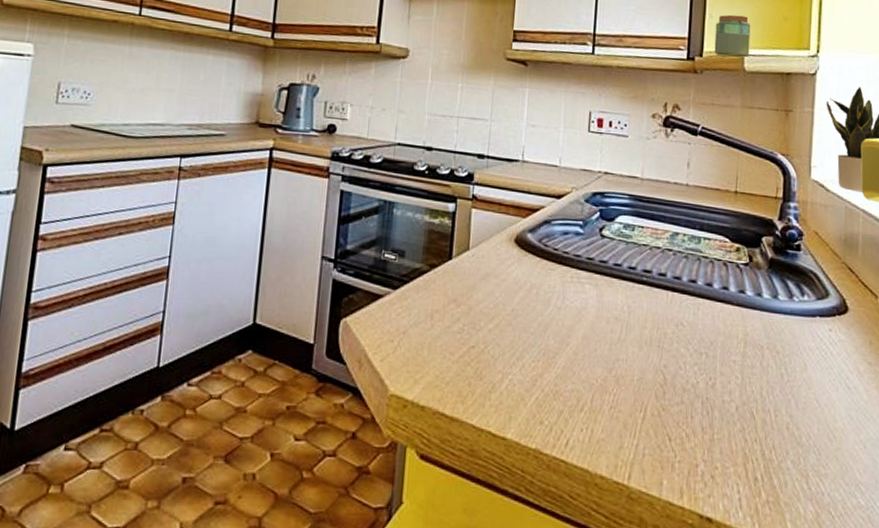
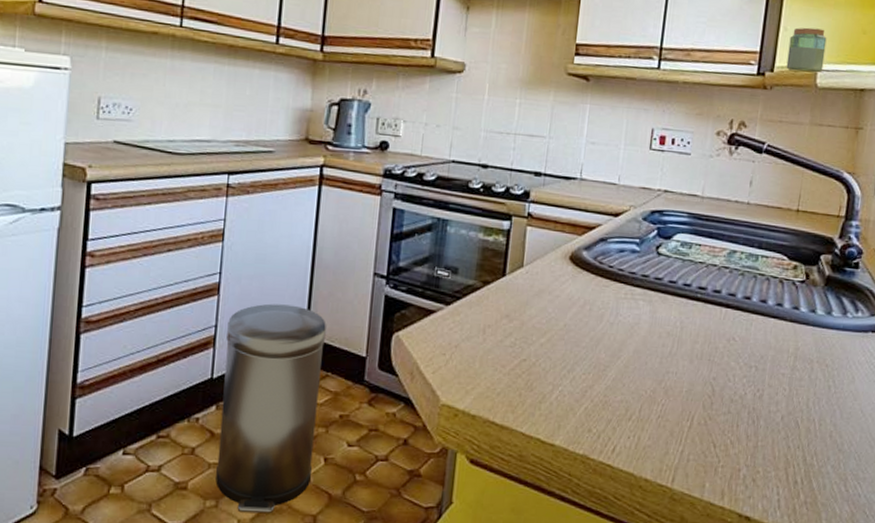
pedal bin: none [158,288,274,516] -> present [216,303,326,514]

